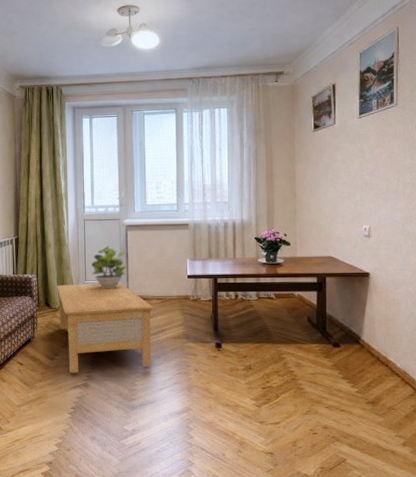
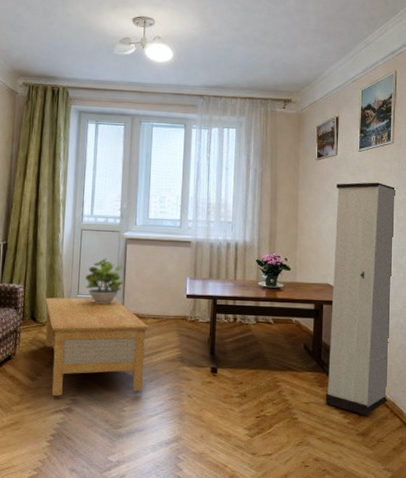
cabinet: none [332,149,403,384] -> present [325,182,398,415]

